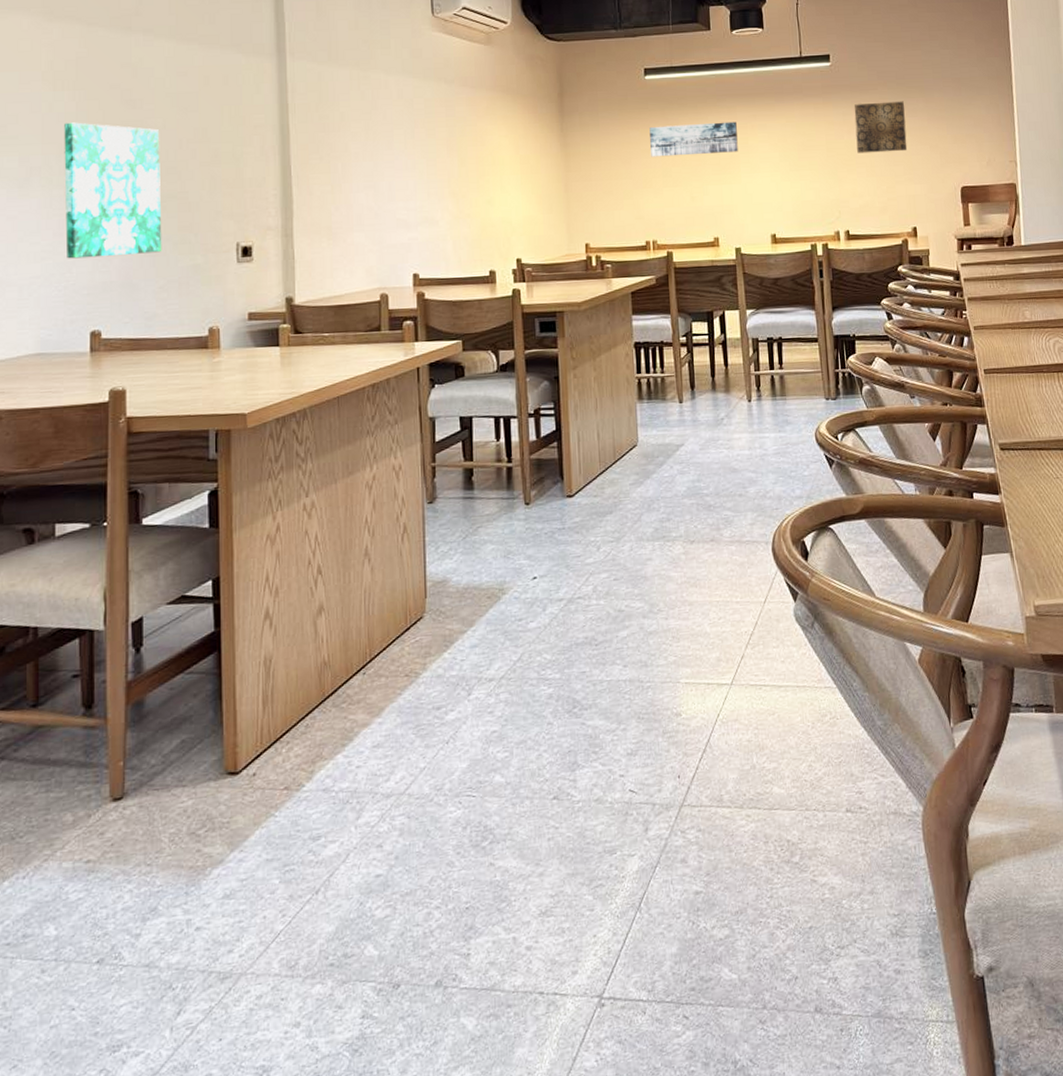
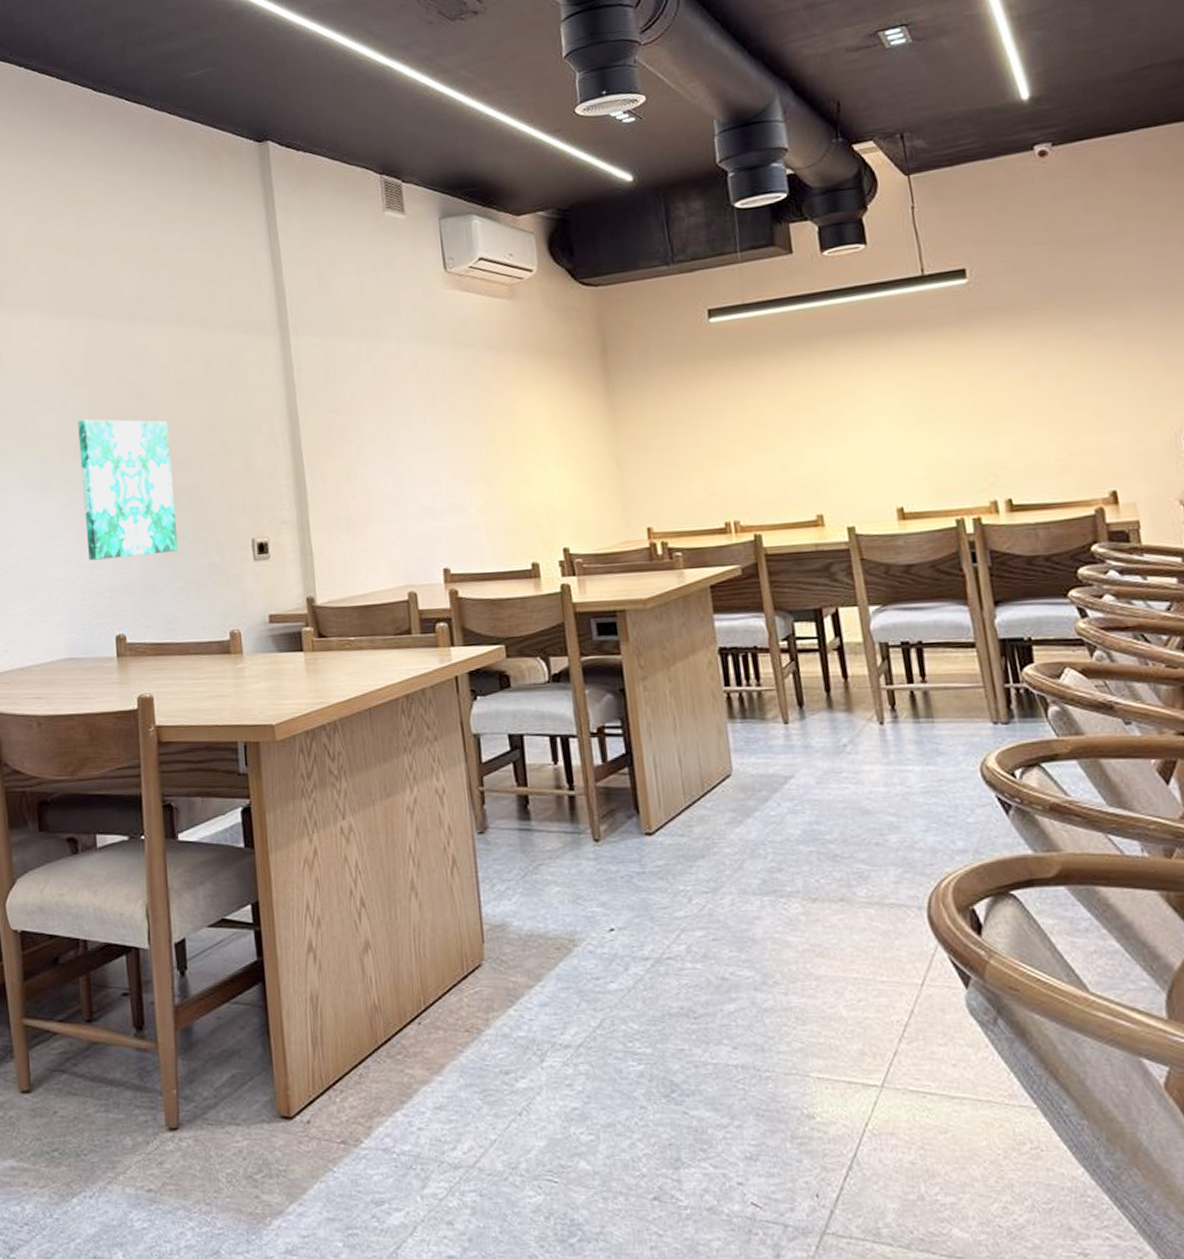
wall art: present [649,121,738,157] -> none [720,366,843,418]
wall art: present [854,101,908,154] -> none [1007,321,1094,396]

